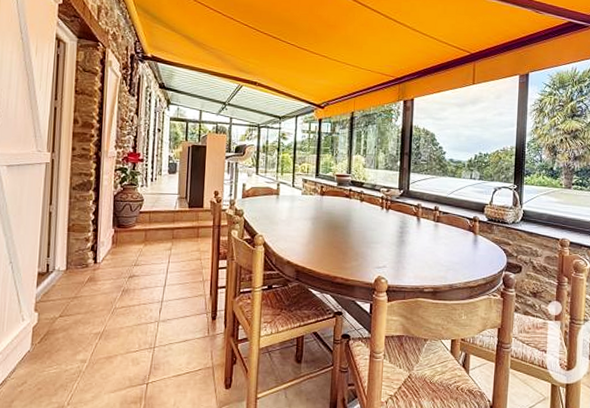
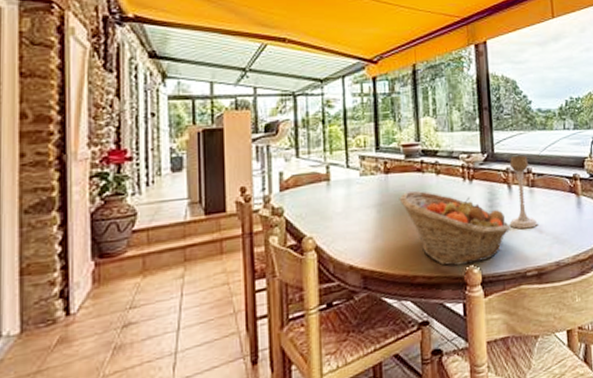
fruit basket: none [329,212,416,275] -> present [399,191,511,266]
candle holder: none [414,195,438,255] -> present [509,155,538,229]

